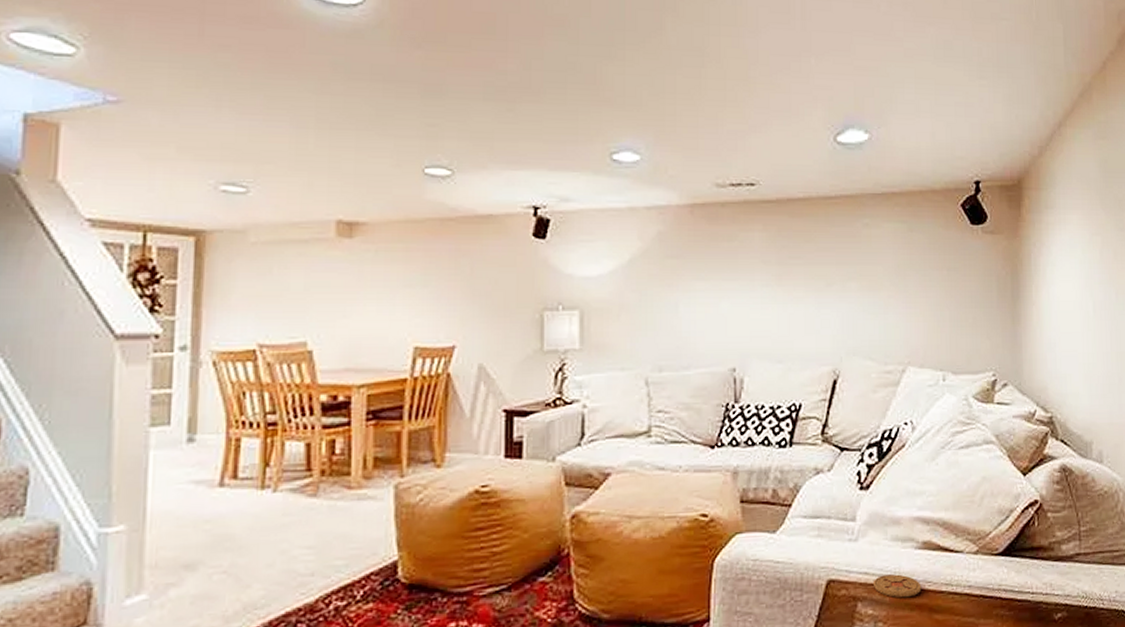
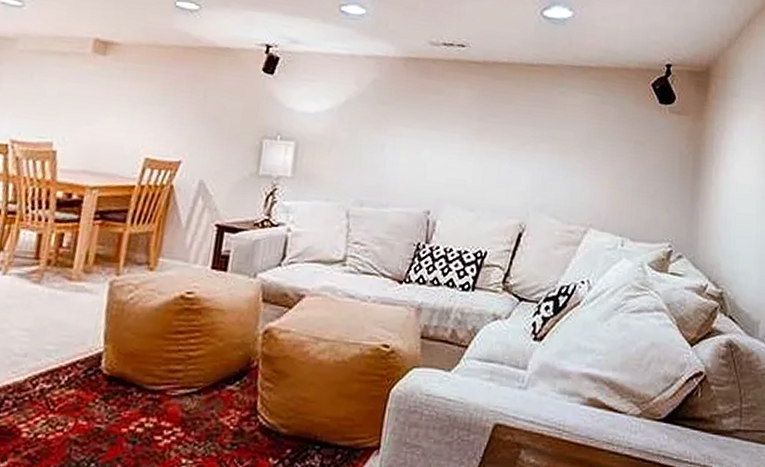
coaster: present [874,574,922,598] -> none [538,426,584,451]

